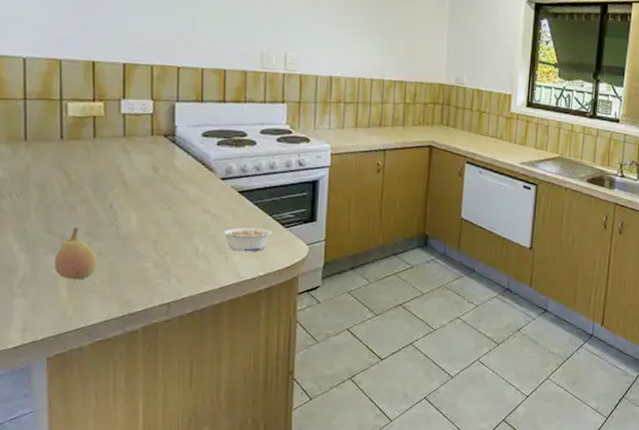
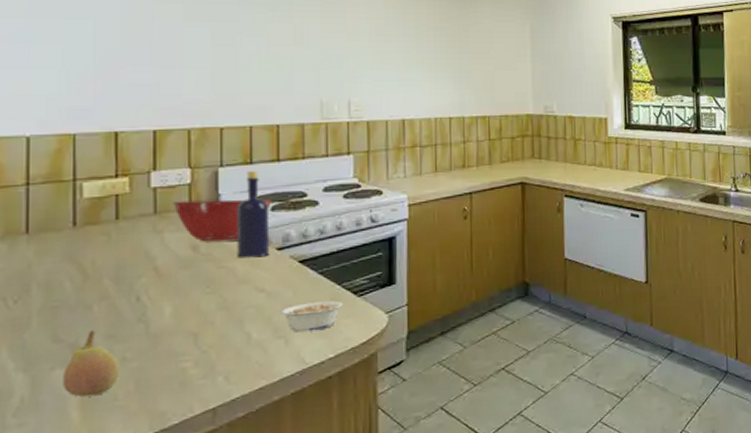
mixing bowl: none [139,128,218,167] -> present [173,199,271,242]
bottle: none [189,108,216,184] -> present [236,171,270,259]

